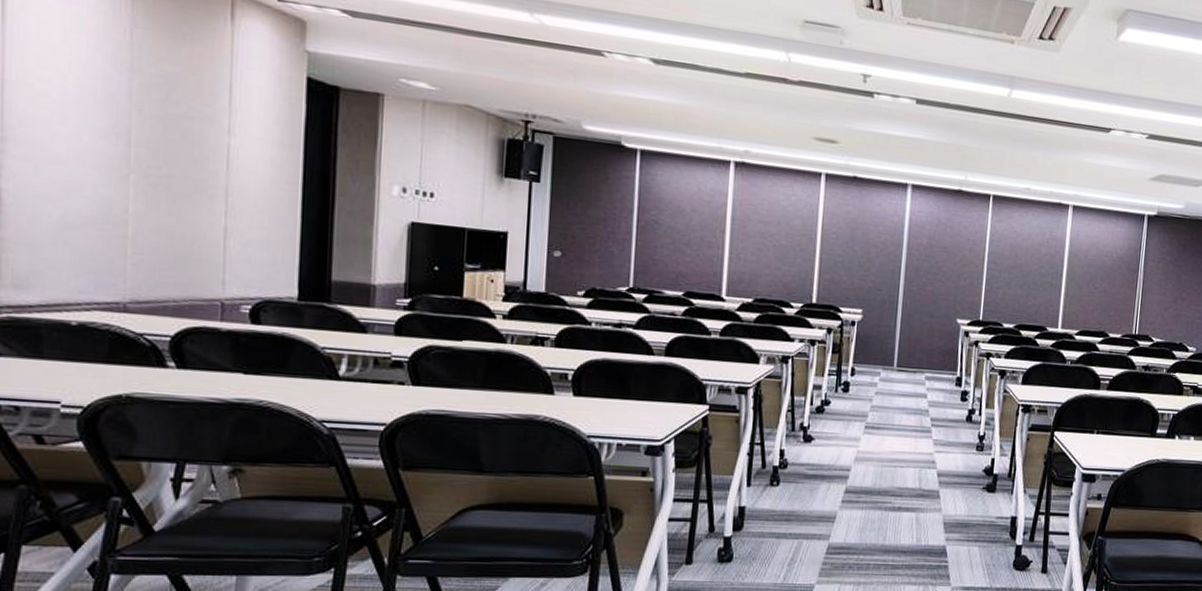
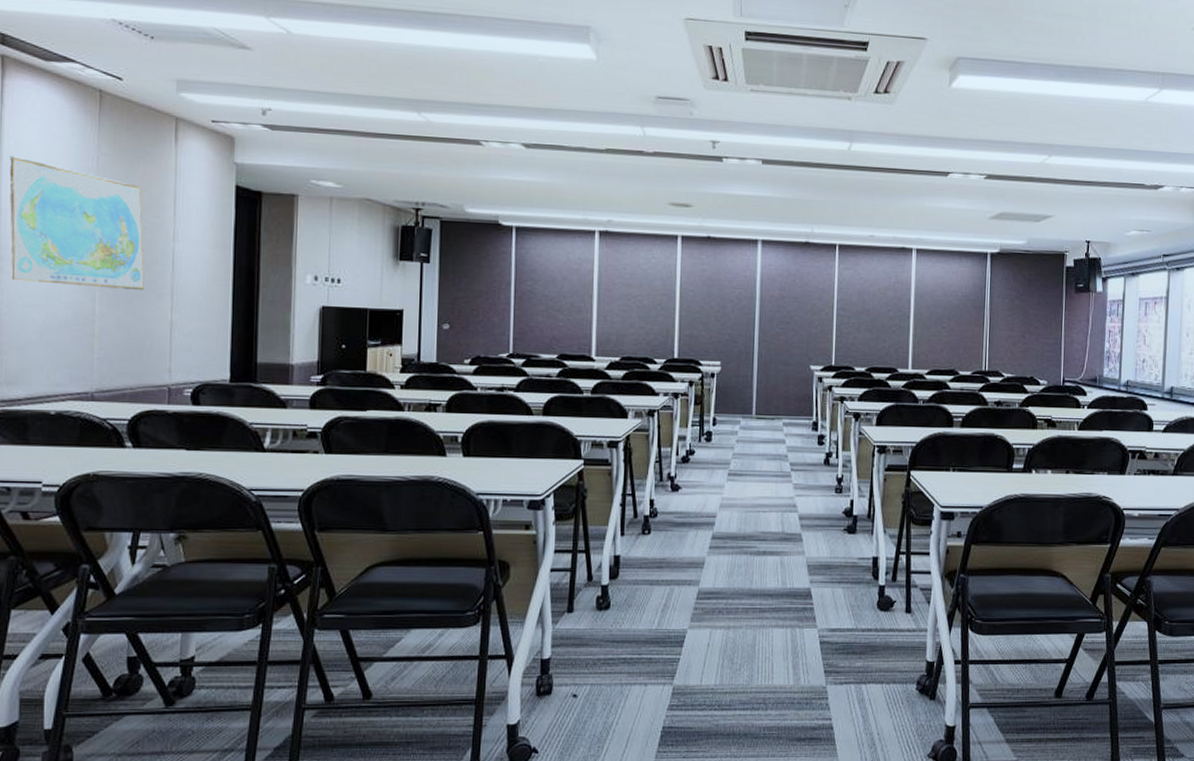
world map: none [15,18,192,190] -> present [9,156,145,291]

